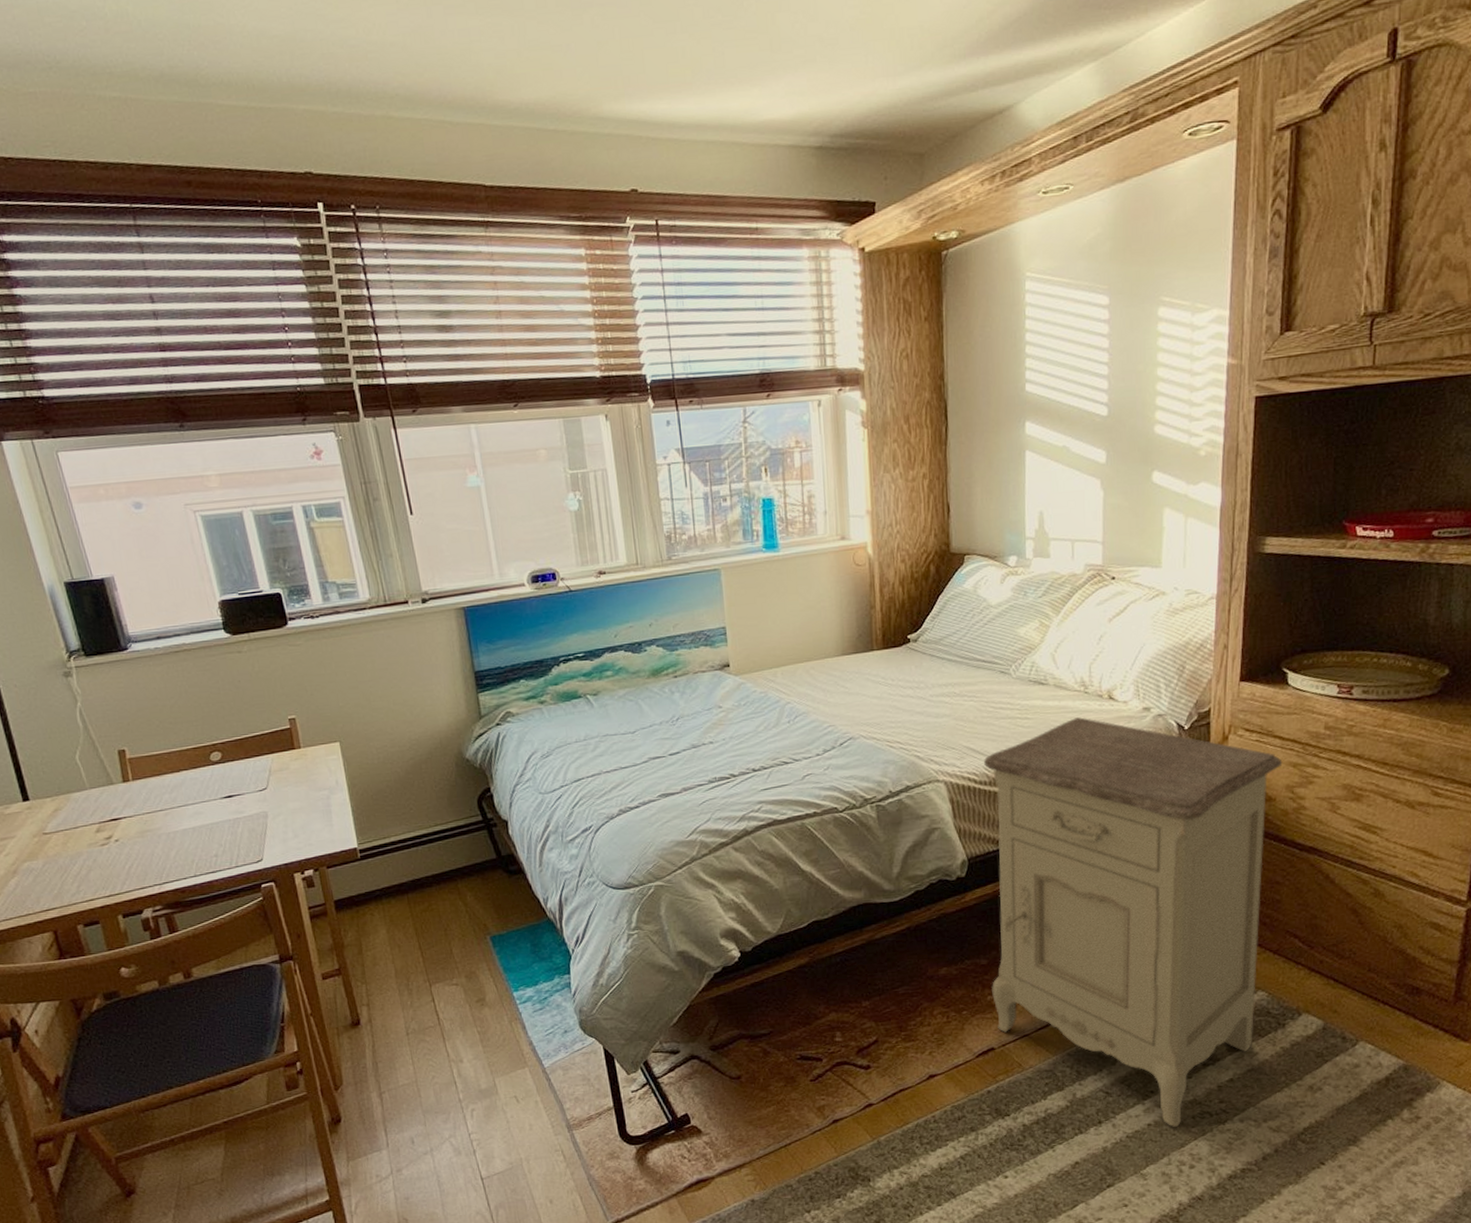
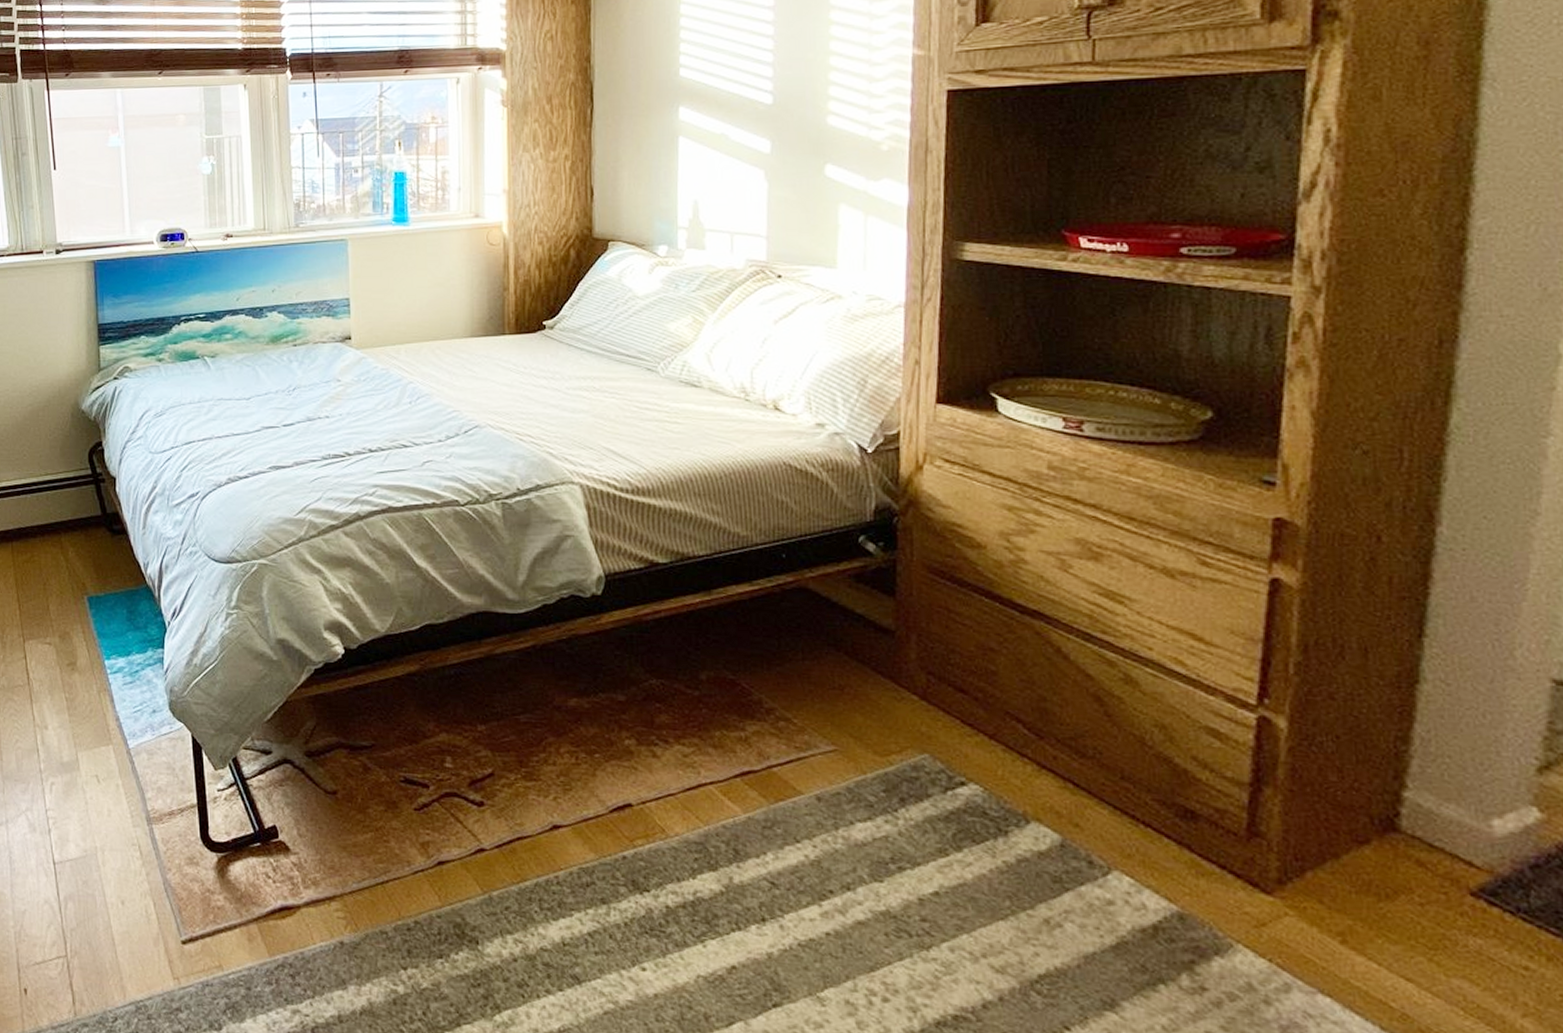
nightstand: present [984,717,1283,1127] -> none [626,427,994,943]

